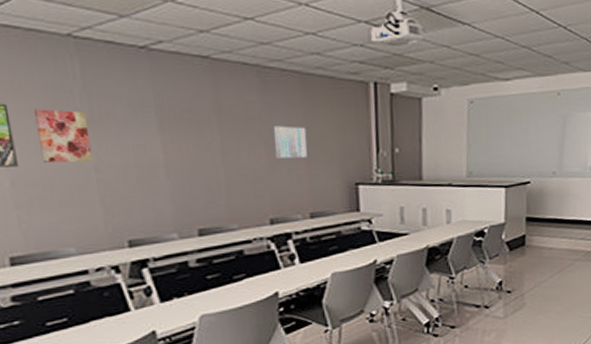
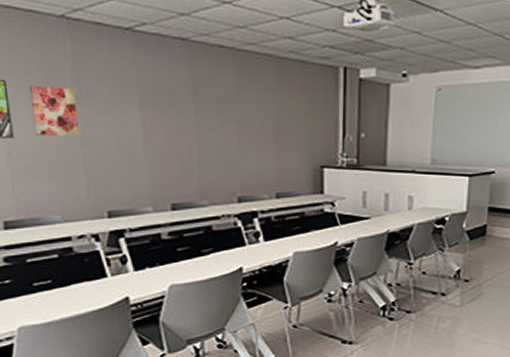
wall art: present [273,126,308,159] -> none [244,107,277,139]

